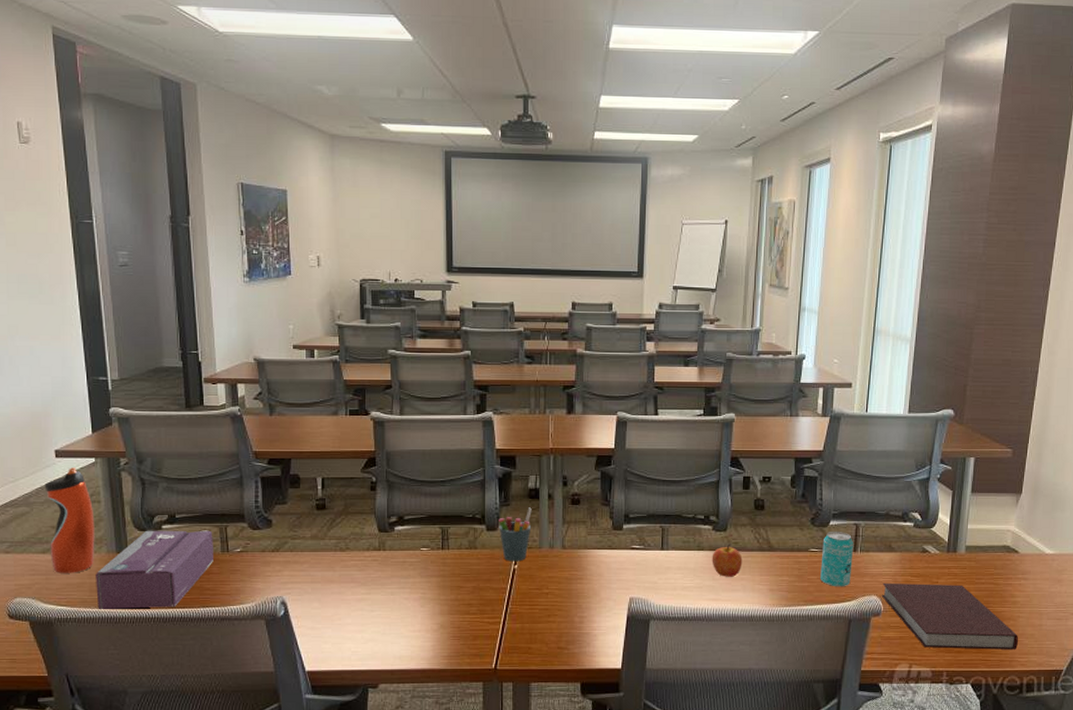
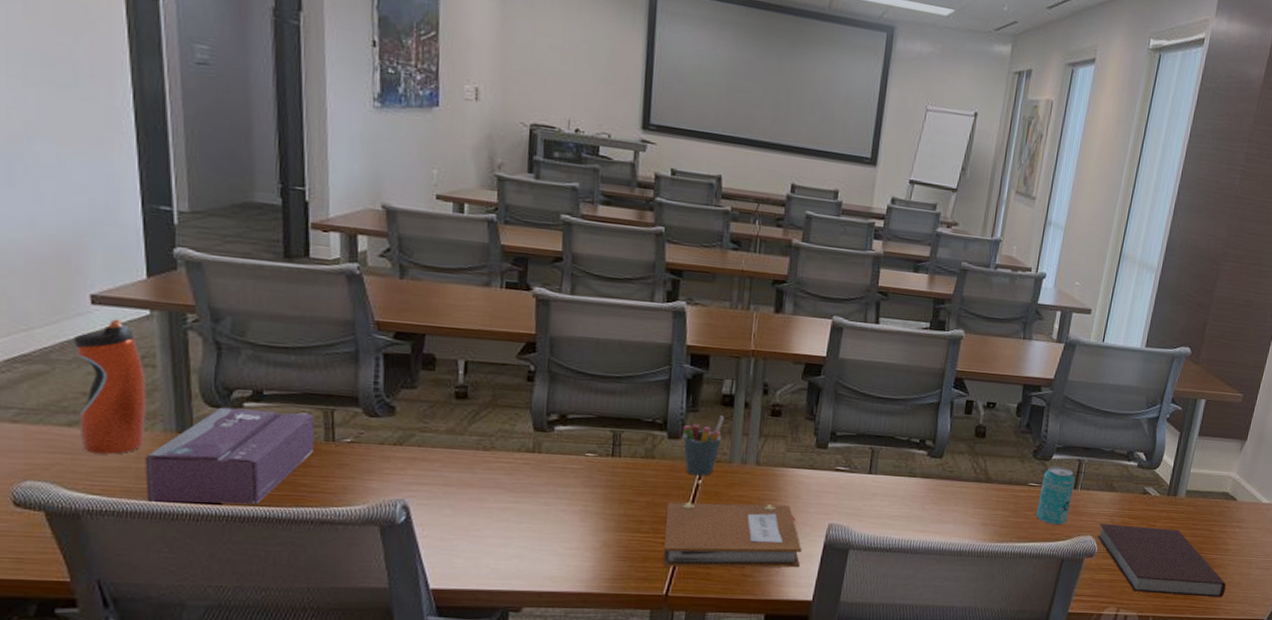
notebook: none [489,583,609,643] -> present [663,502,802,568]
apple: present [712,544,743,577] -> none [923,472,957,508]

